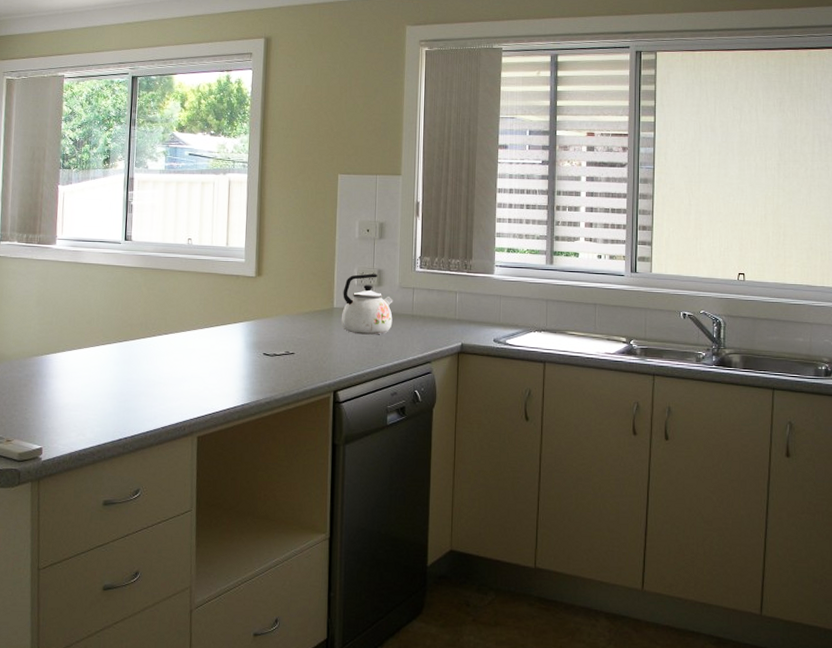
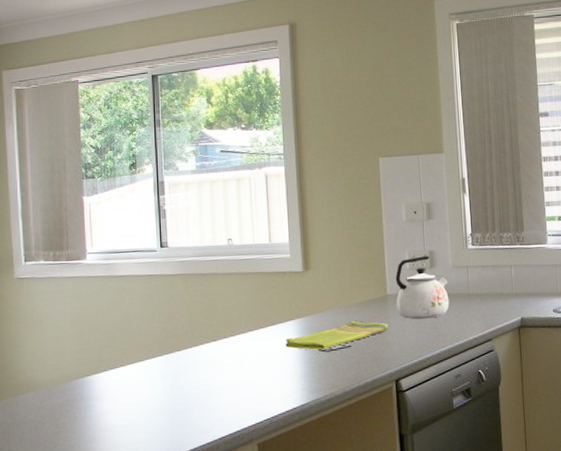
dish towel: none [232,329,332,354] -> present [285,321,389,350]

